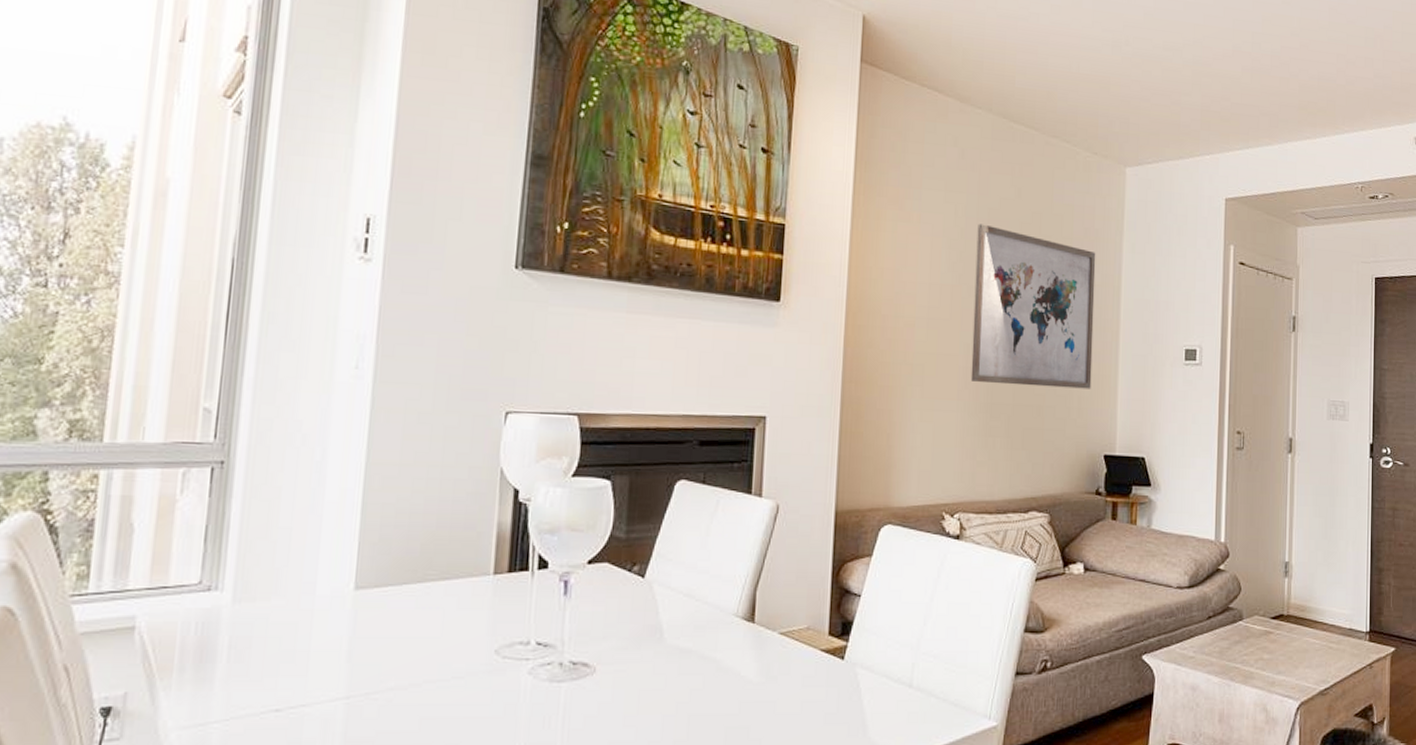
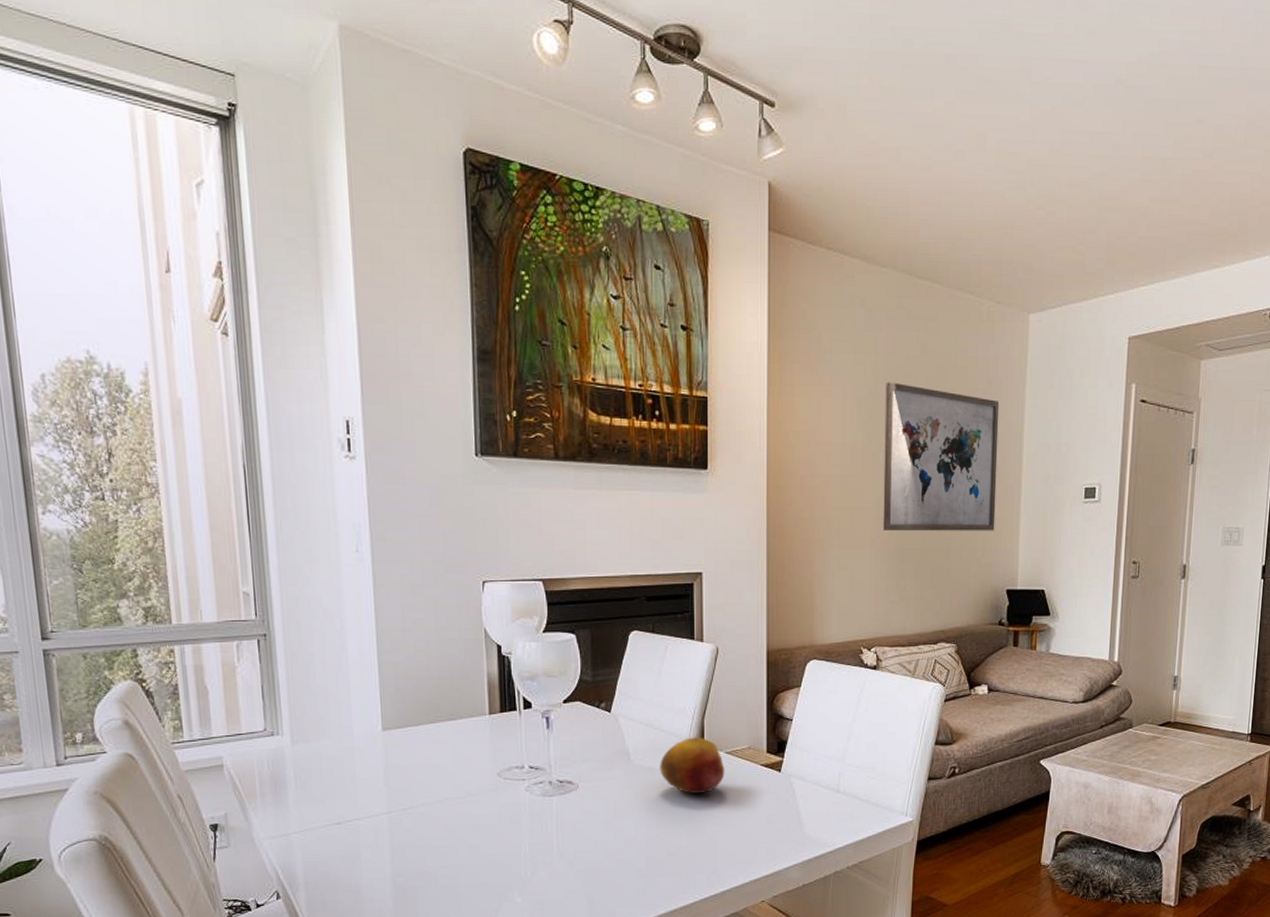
fruit: none [698,612,778,683] -> present [660,737,725,794]

